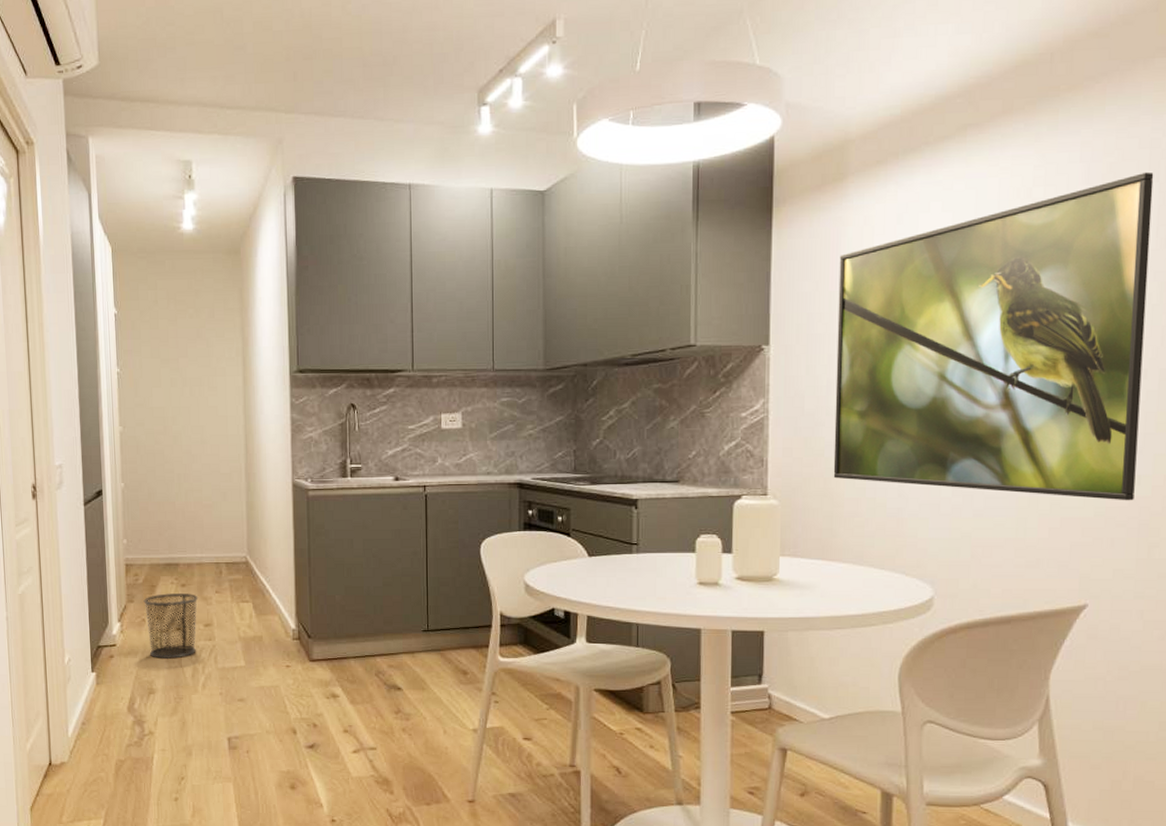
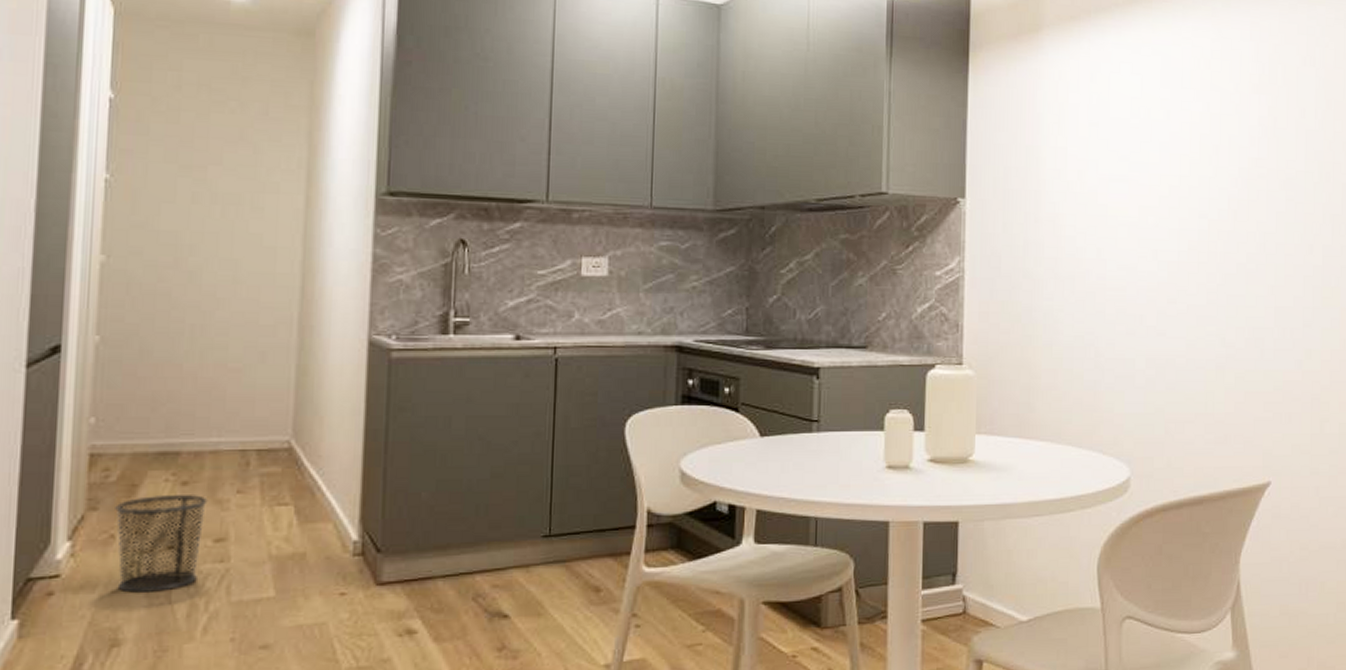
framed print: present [833,171,1154,501] -> none [1030,56,1311,375]

